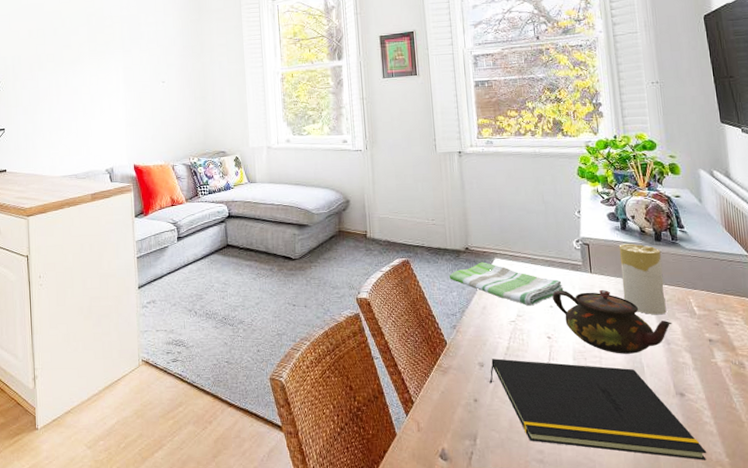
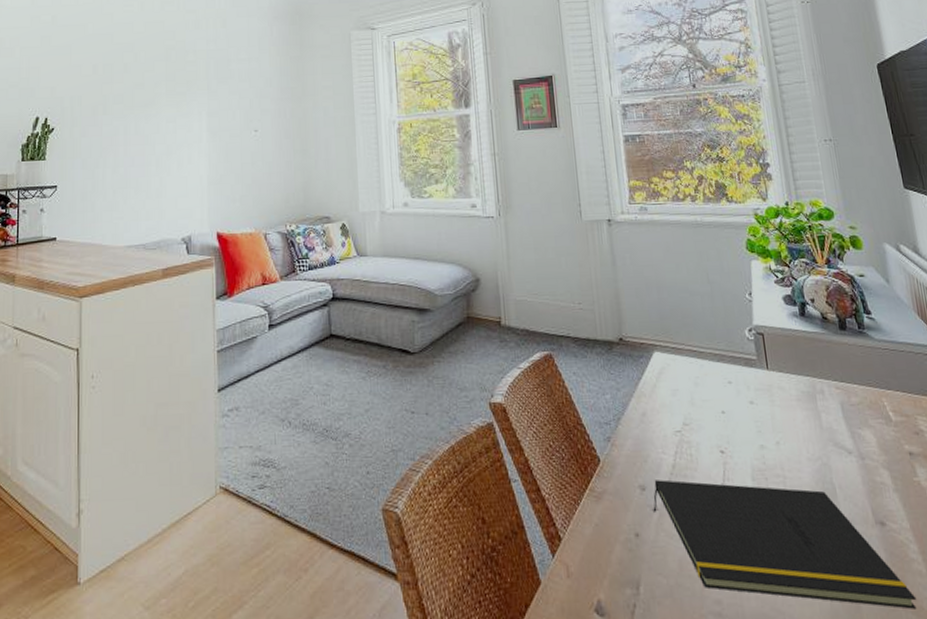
dish towel: present [450,262,564,306] -> none [601,356,737,412]
teapot: present [552,289,673,354] -> none [724,390,866,472]
candle: present [619,243,667,315] -> none [798,333,858,422]

